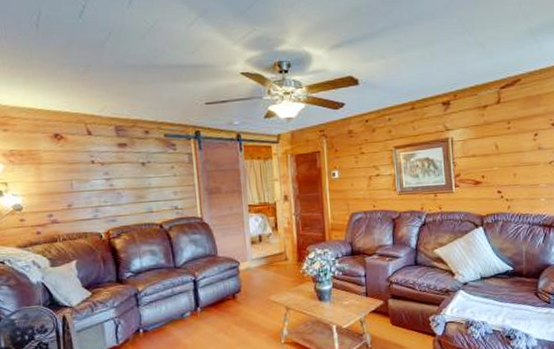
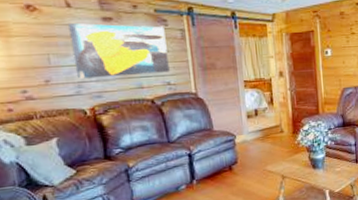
wall art: none [89,150,177,203] -> present [68,23,170,79]

